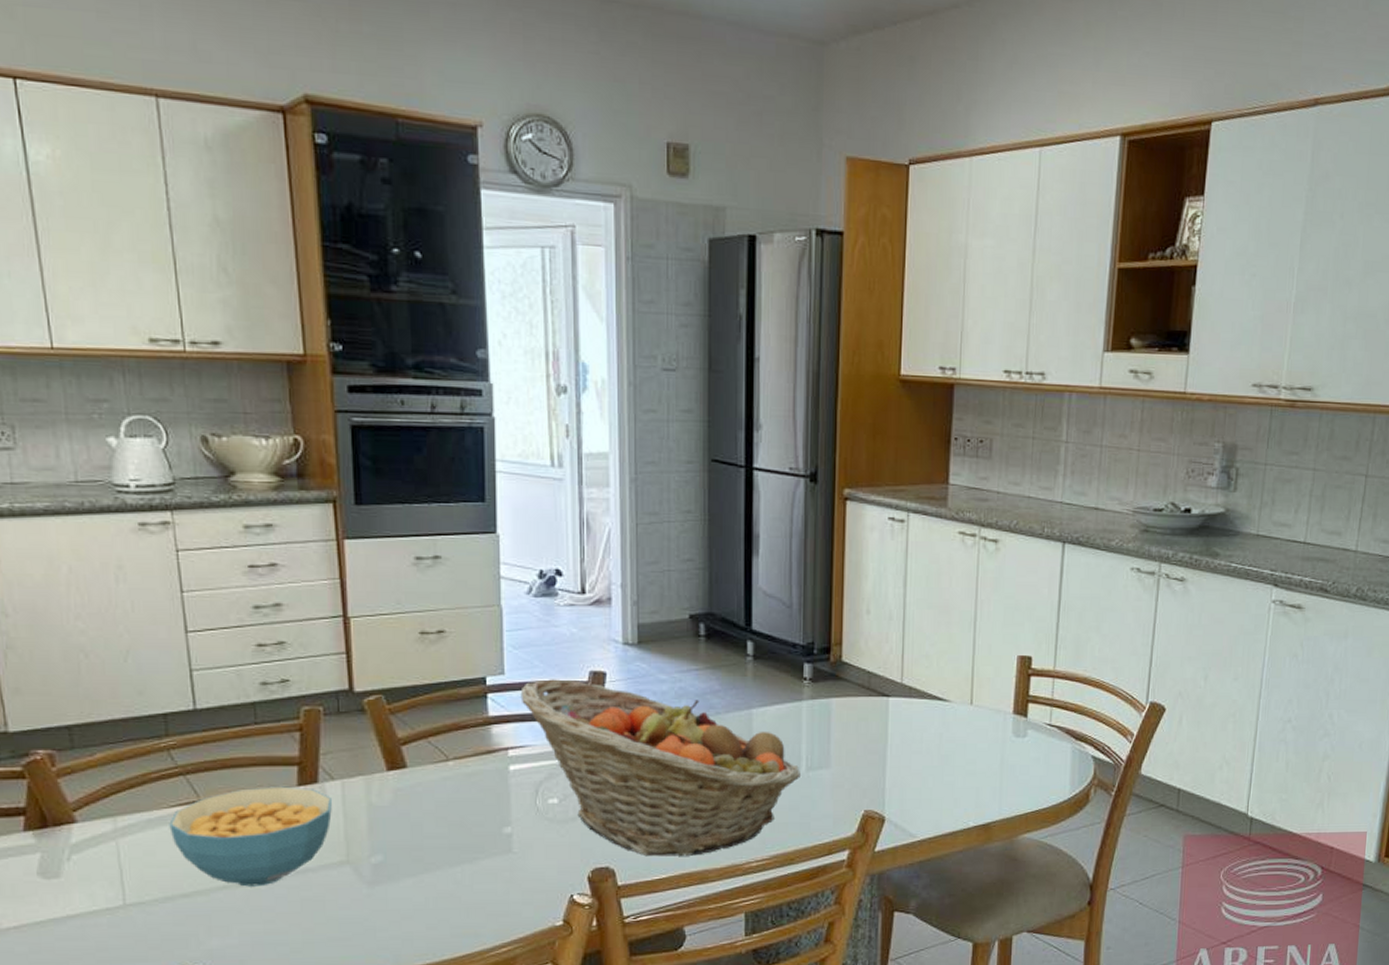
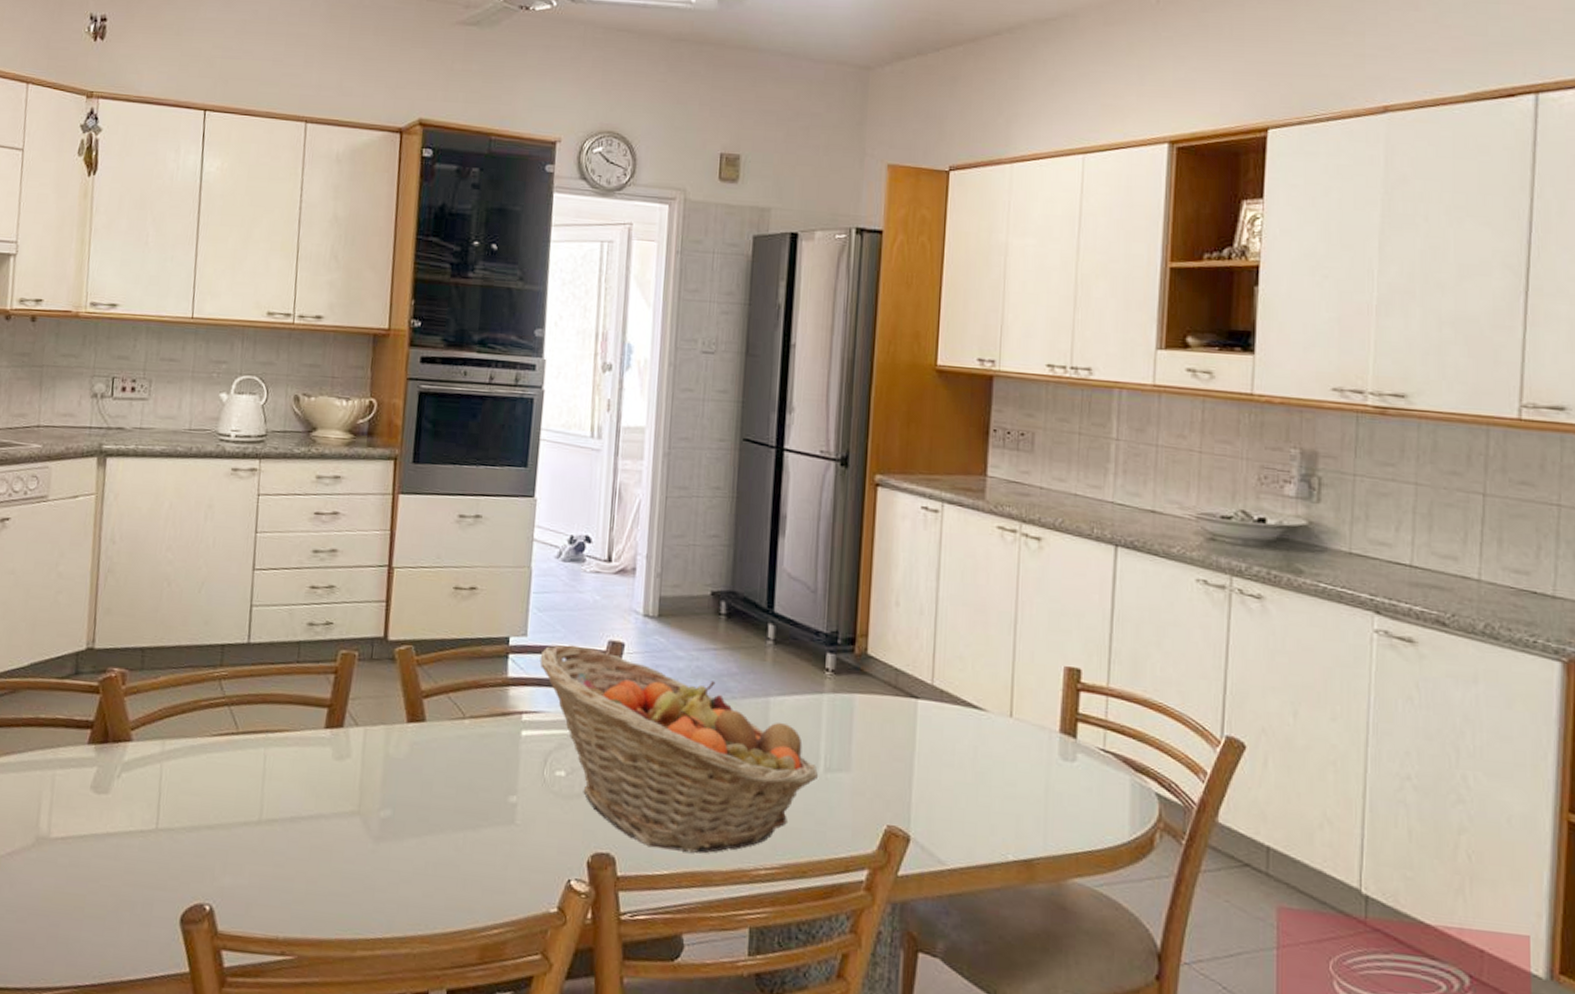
cereal bowl: present [169,786,332,887] -> none [208,725,353,828]

